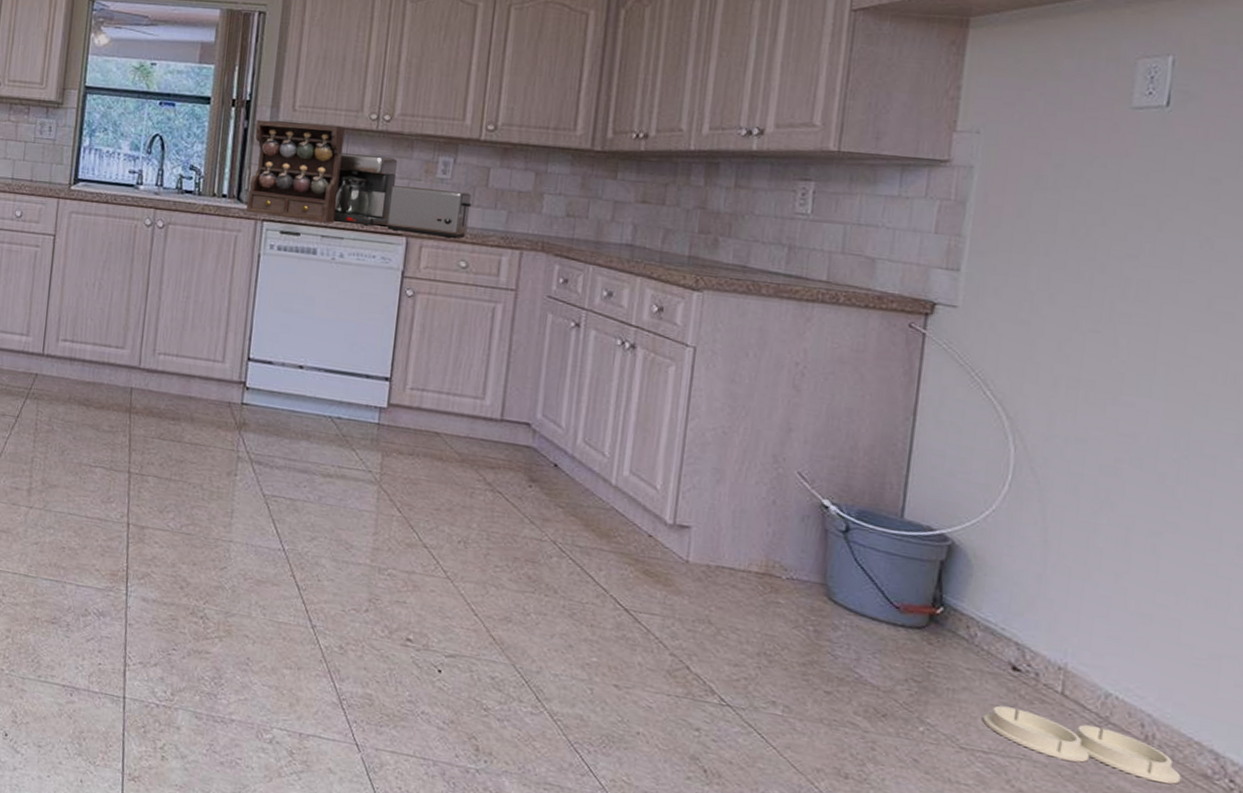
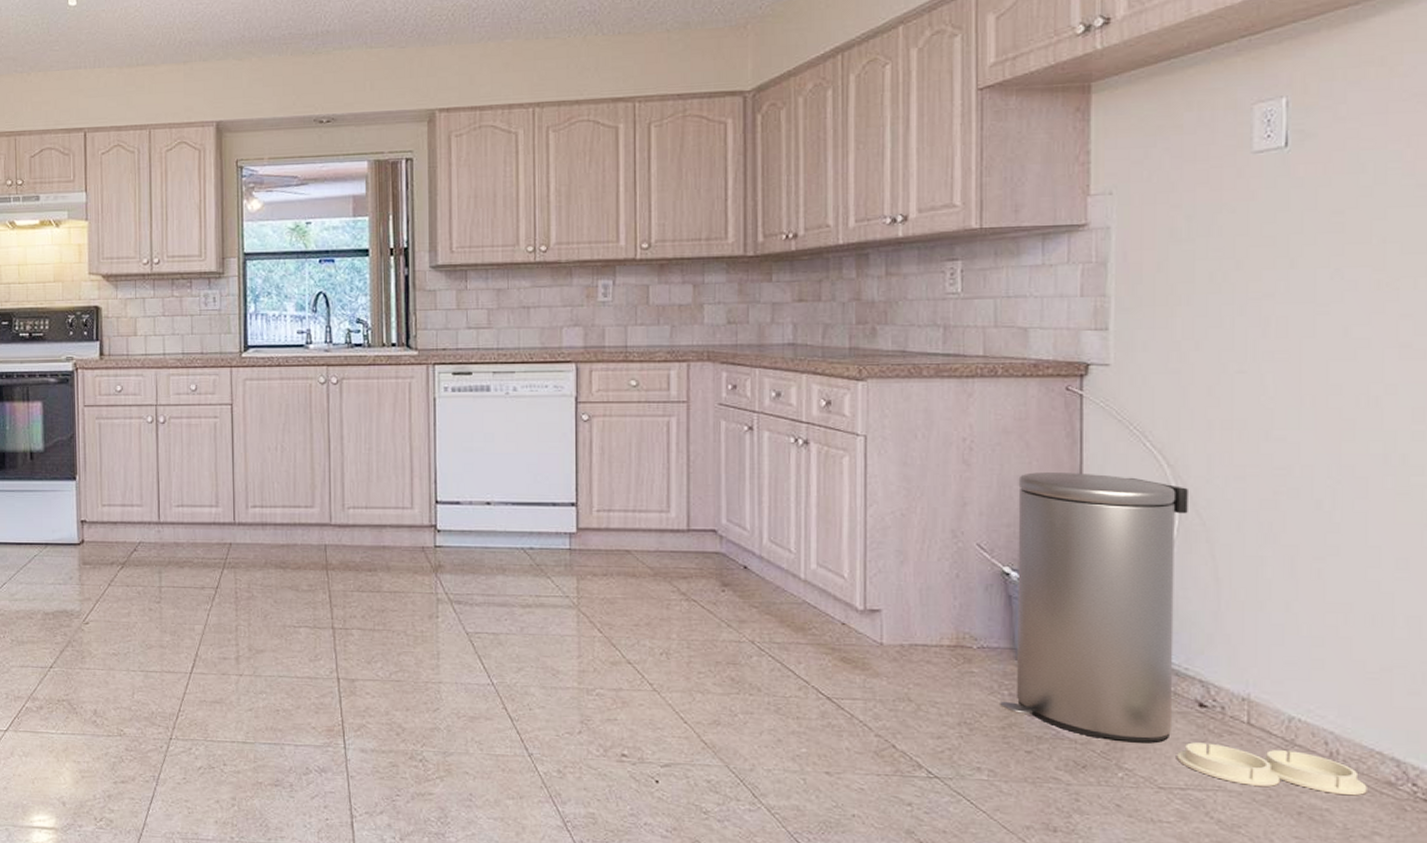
spice rack: present [246,119,345,224] -> none [416,262,504,360]
coffee maker: present [333,153,398,227] -> none [502,287,559,358]
toaster: present [386,185,472,240] -> none [554,312,635,360]
pedal bin: none [803,406,1025,702] -> present [1000,472,1188,744]

